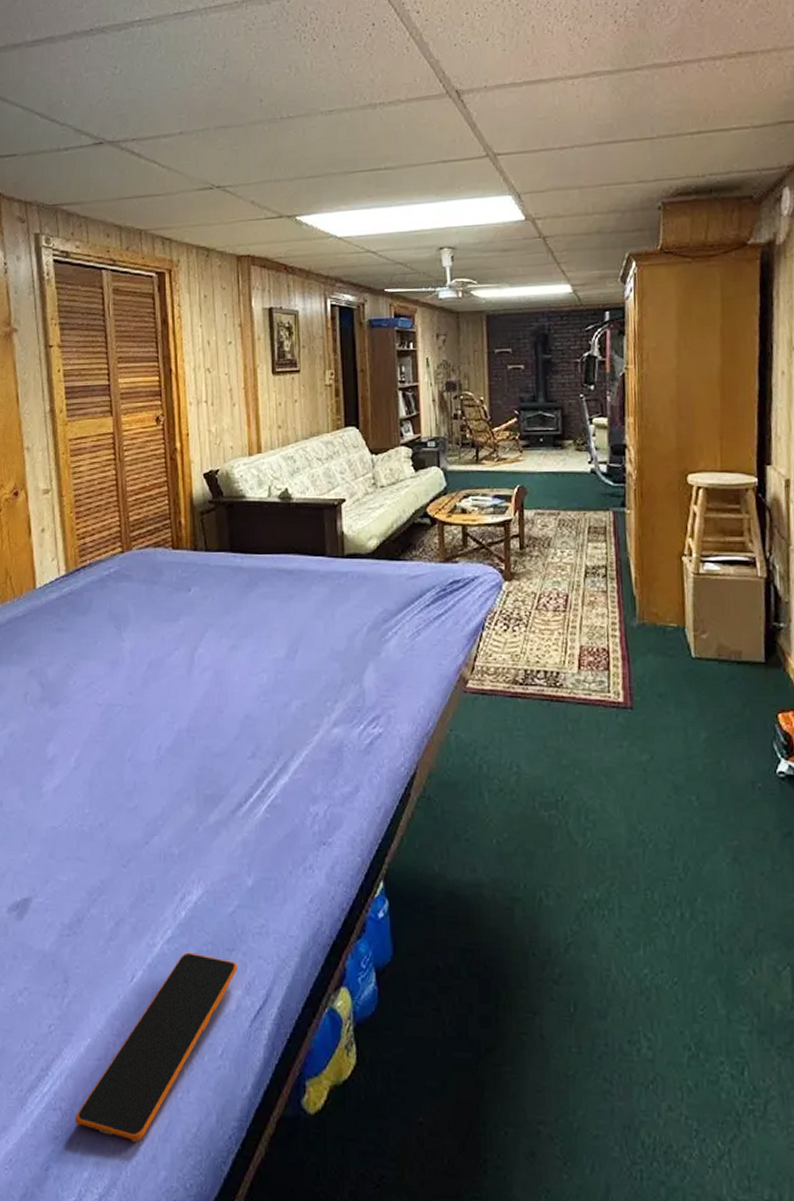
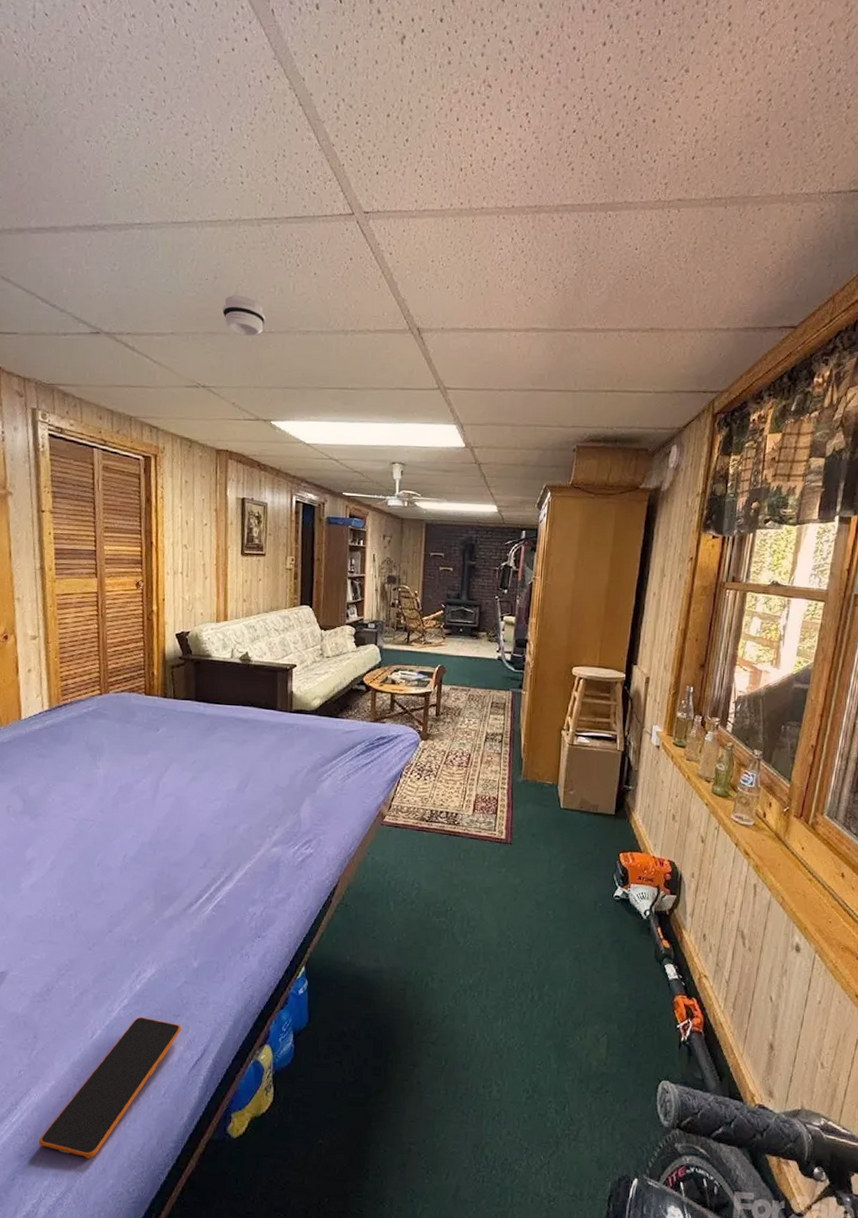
smoke detector: none [234,81,283,126] -> present [222,295,266,337]

